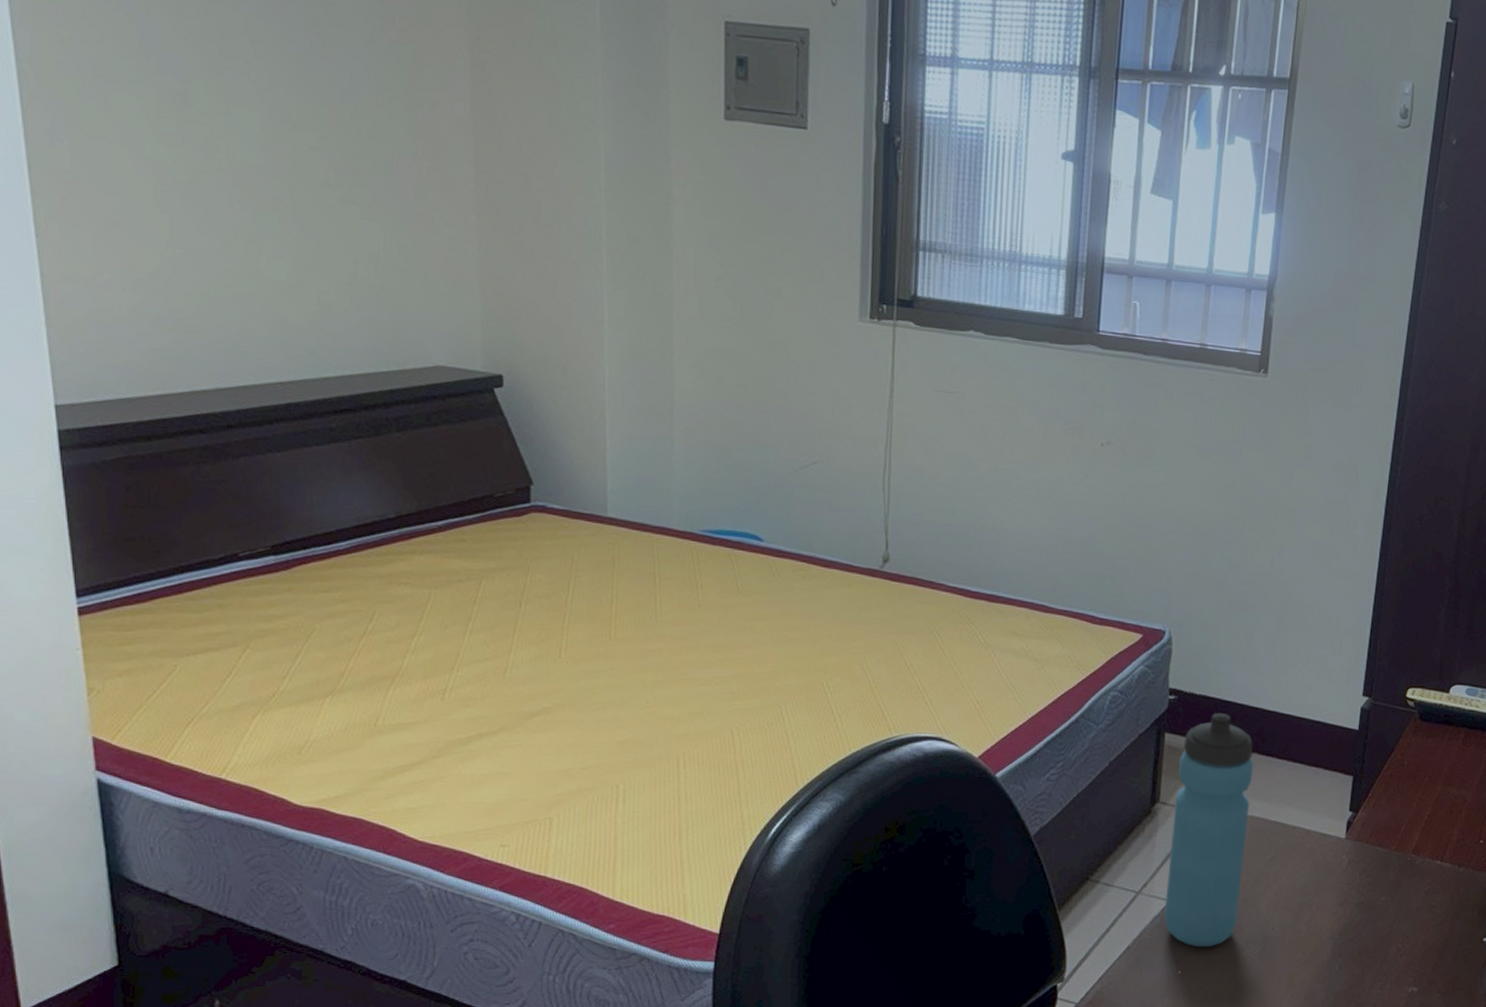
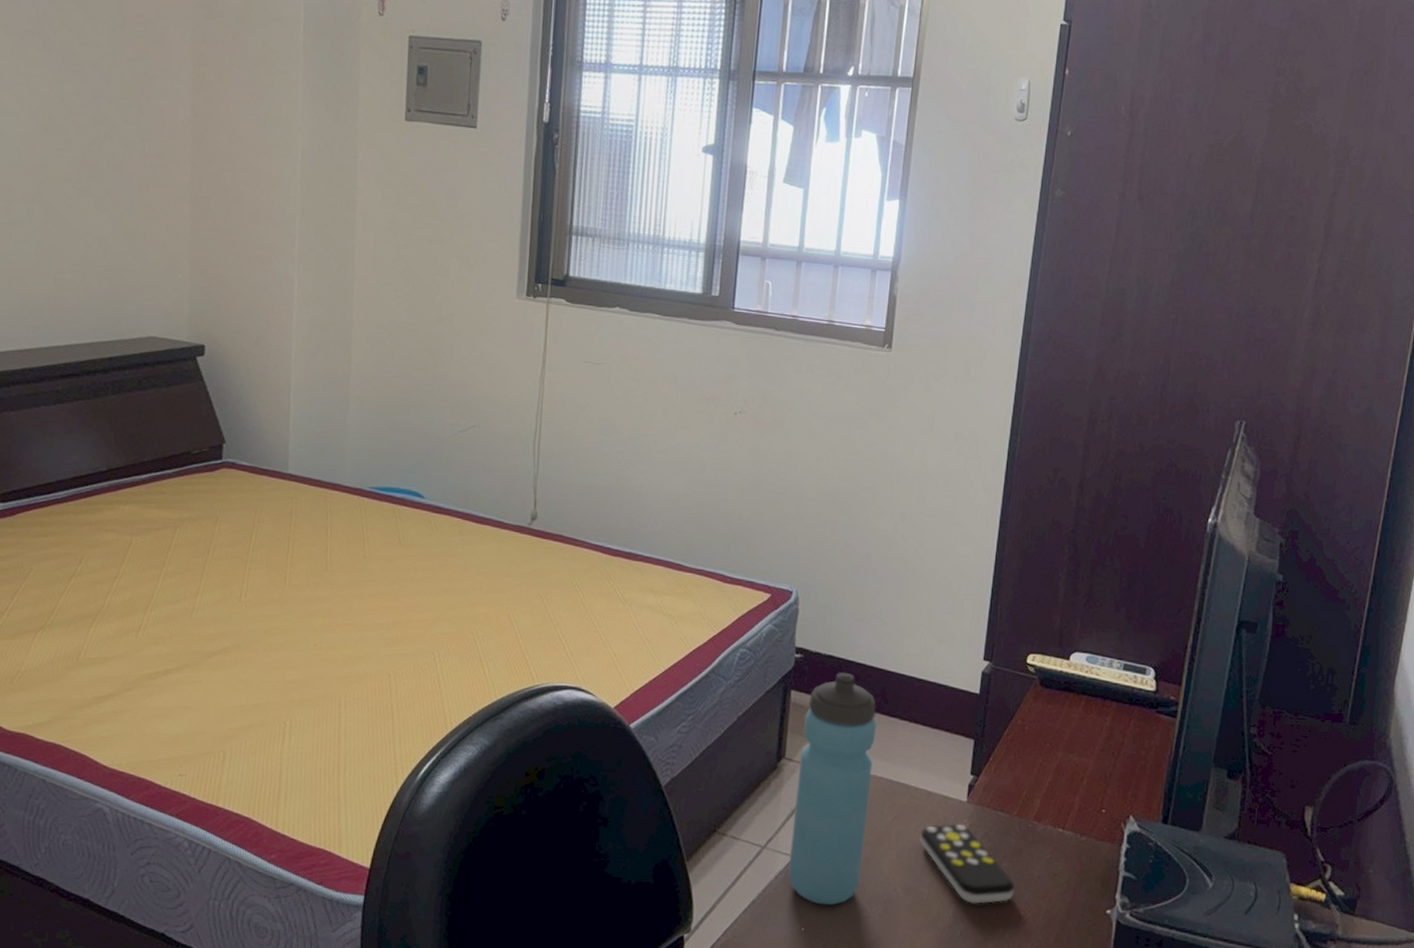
remote control: none [1298,860,1393,938] -> present [920,823,1015,904]

